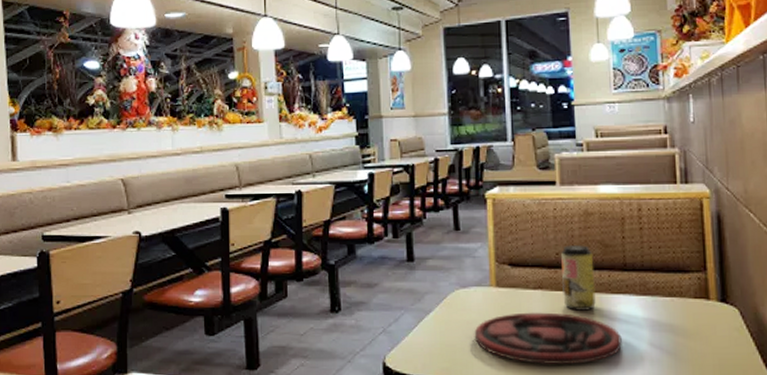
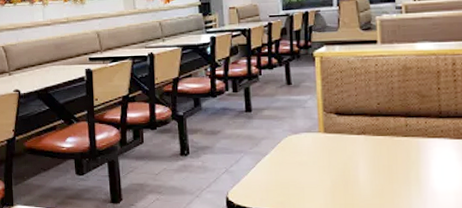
plate: present [474,312,622,365] -> none [305,154,437,200]
beverage can: present [561,245,596,311] -> none [382,96,414,153]

